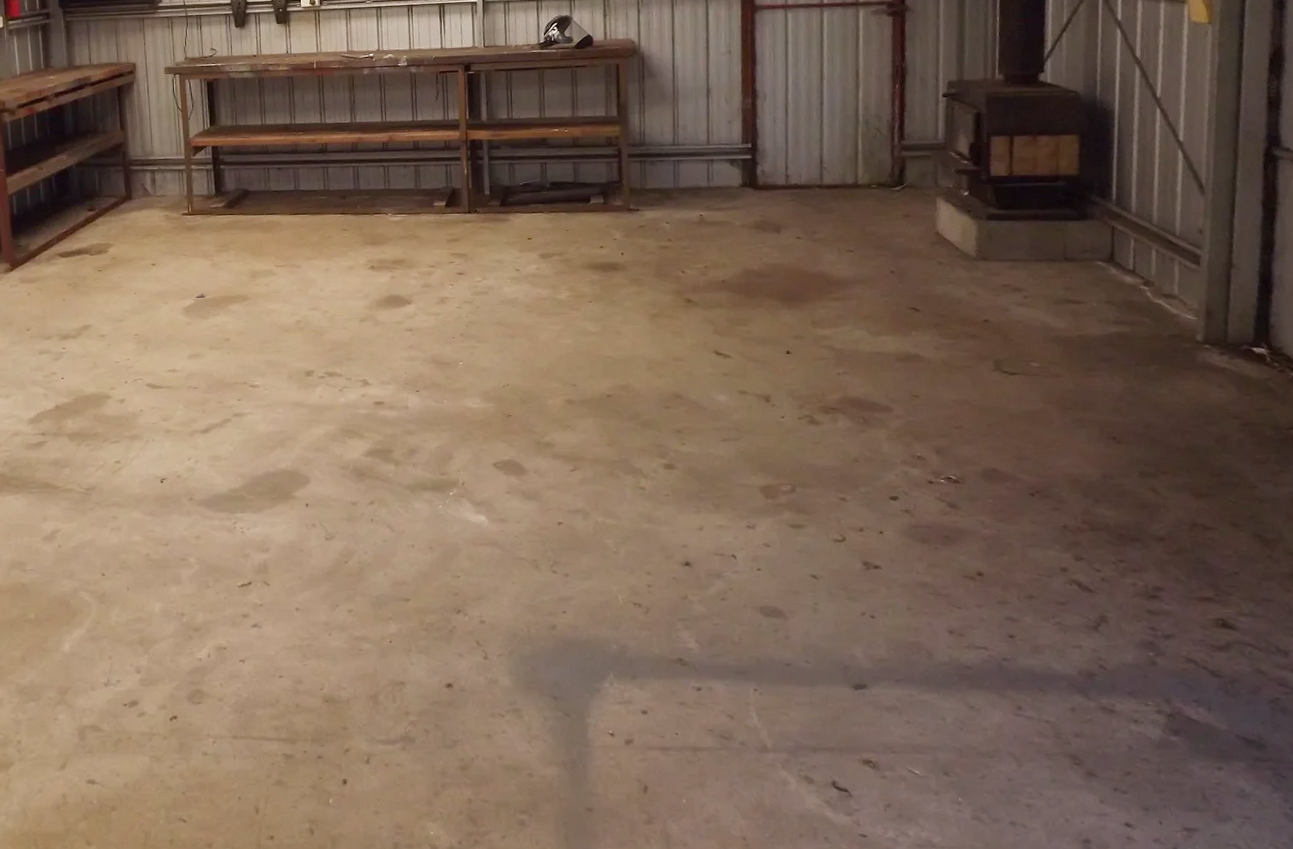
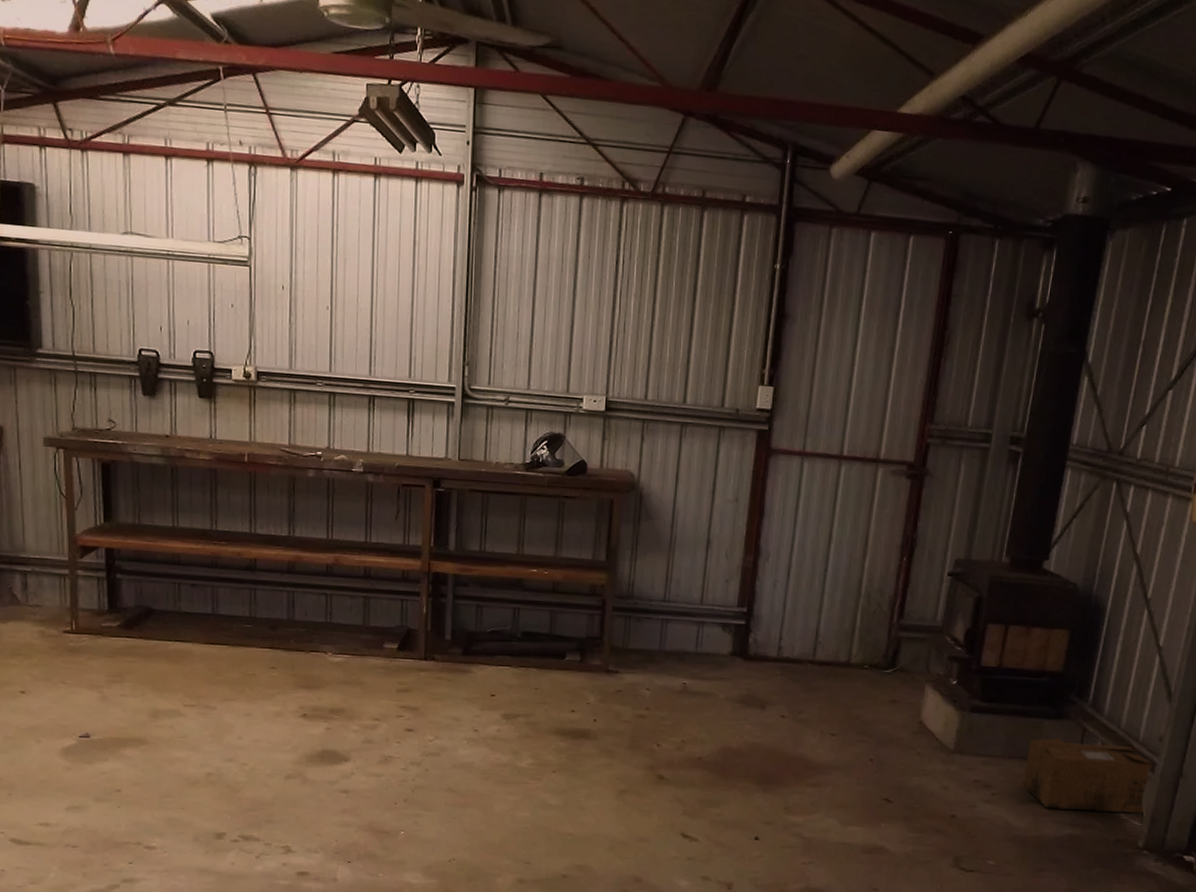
cardboard box: none [1054,239,1197,308] -> present [1022,738,1154,814]

